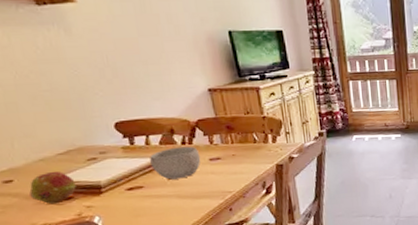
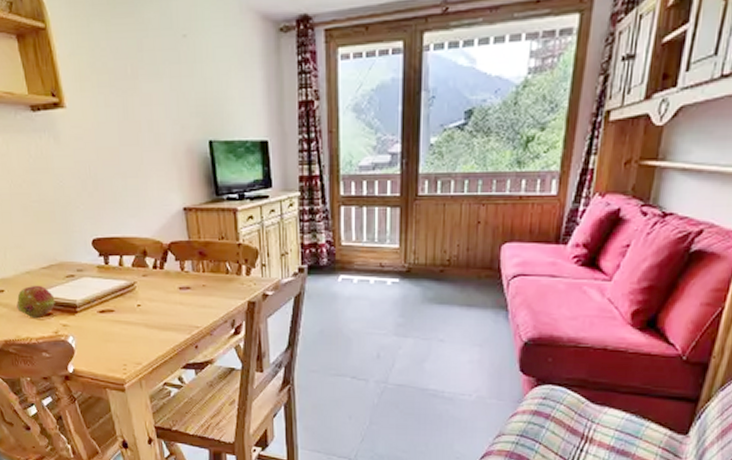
bowl: present [150,146,201,180] -> none [122,271,171,306]

